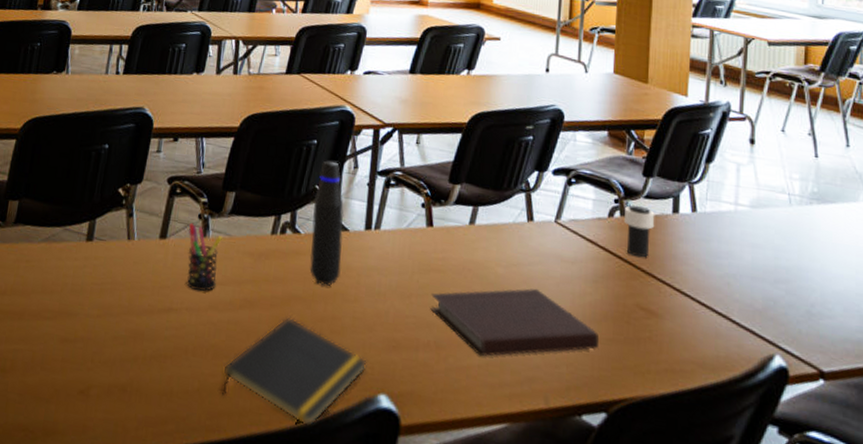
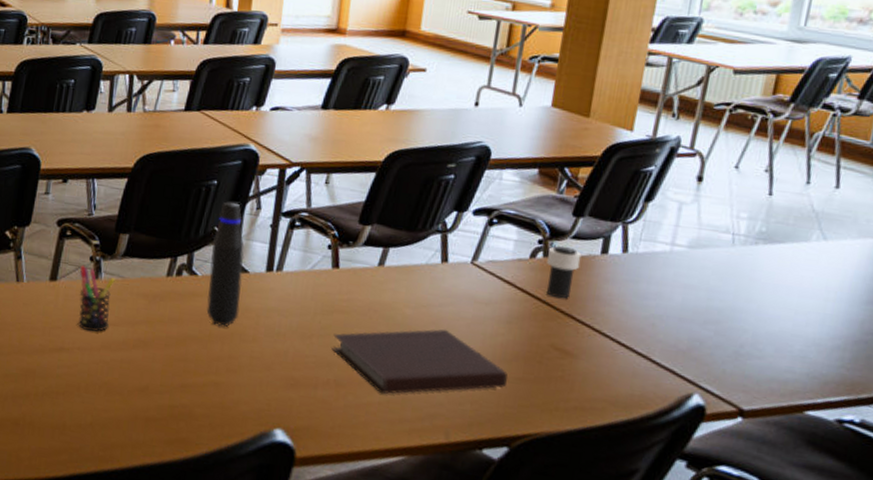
notepad: present [222,316,367,425] -> none [115,355,264,457]

